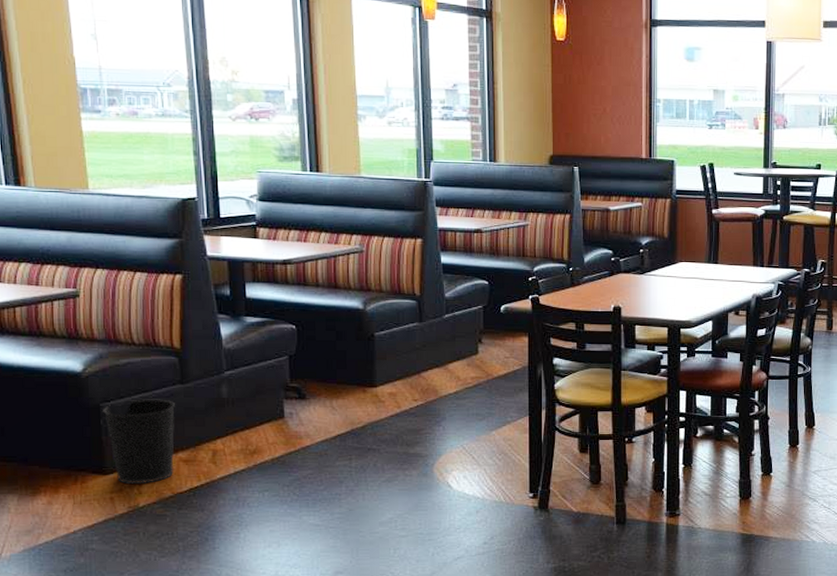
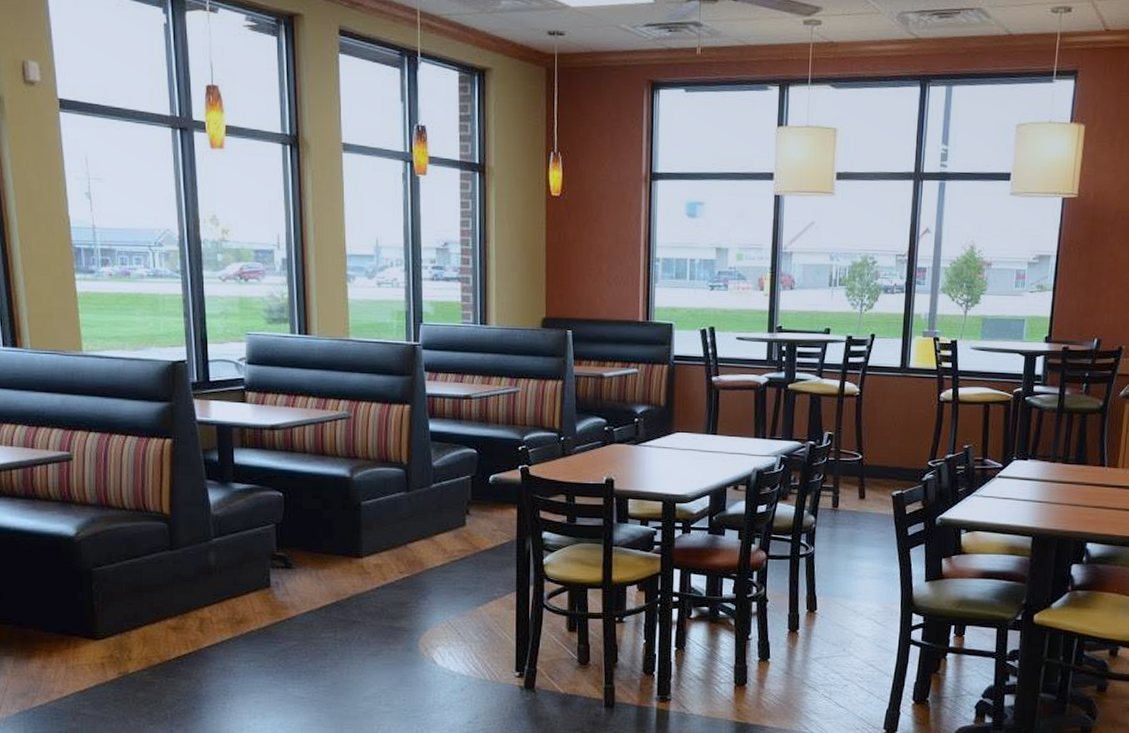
wastebasket: present [103,399,175,485] -> none [94,564,164,651]

